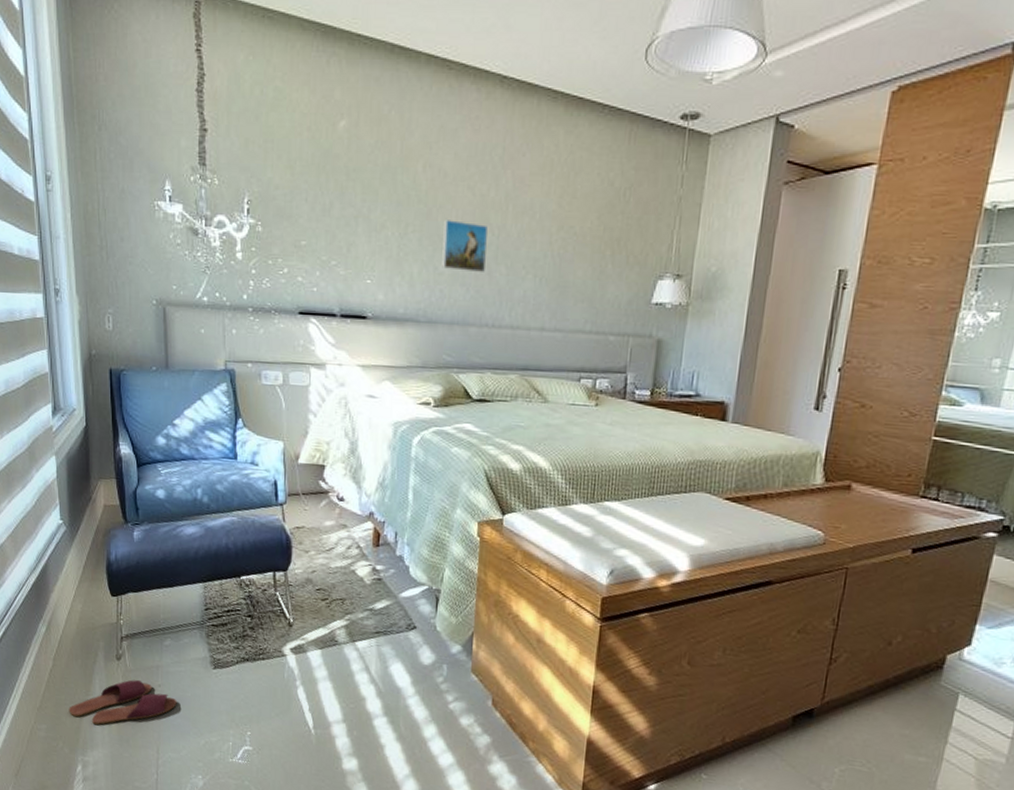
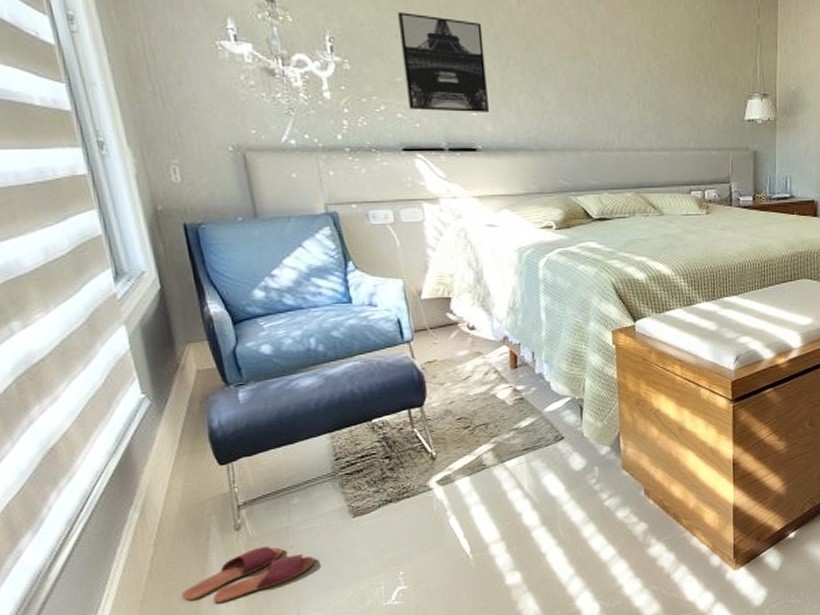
wall art: none [308,176,386,280] -> present [397,12,489,112]
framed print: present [442,220,487,274] -> none [545,52,590,101]

